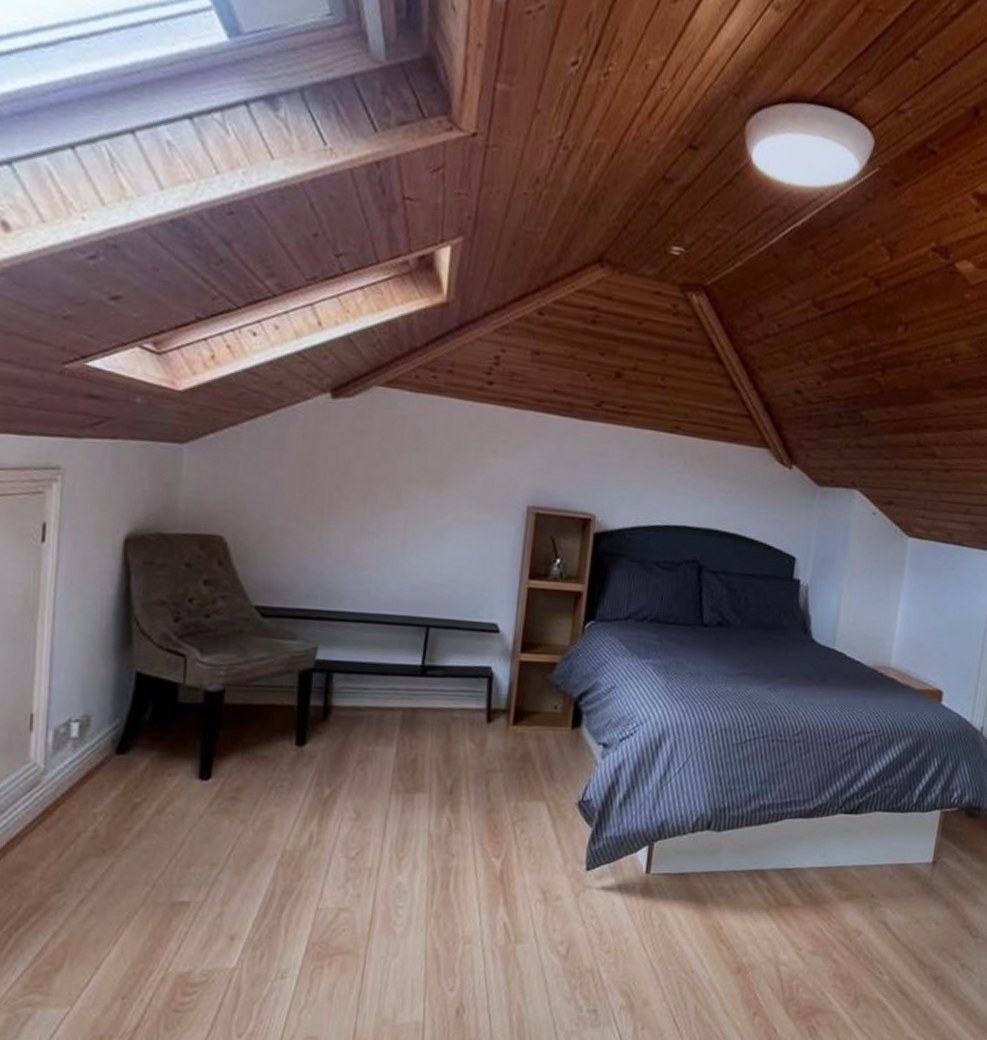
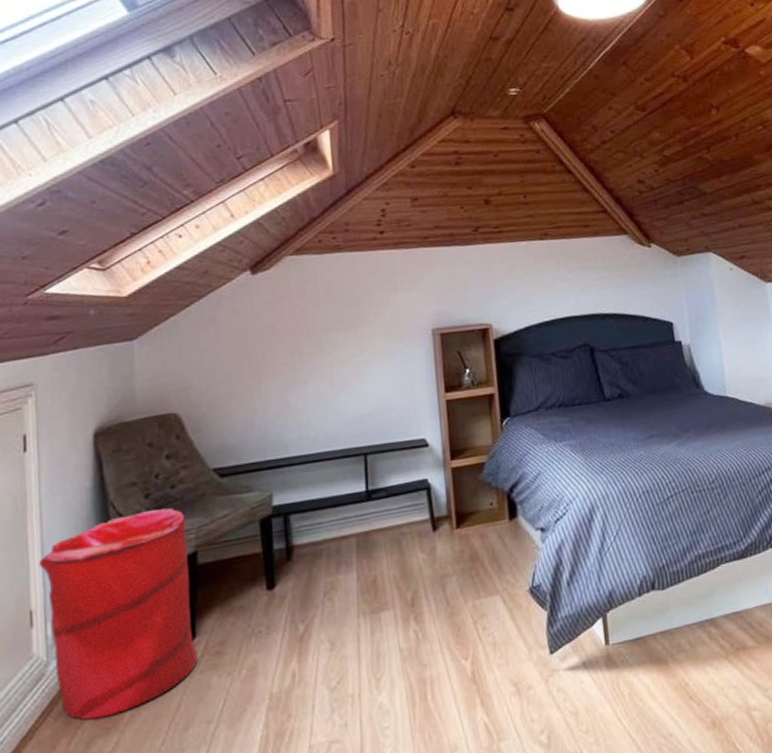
laundry hamper: none [47,635,218,838] -> present [39,508,198,720]

